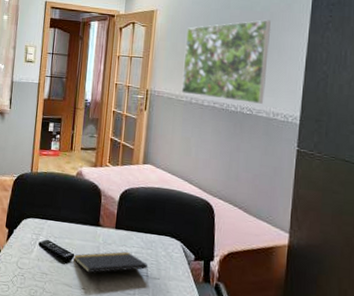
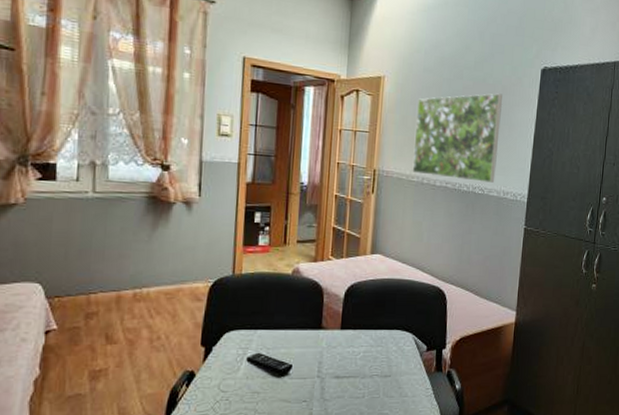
notepad: present [74,251,149,277] -> none [292,352,379,383]

